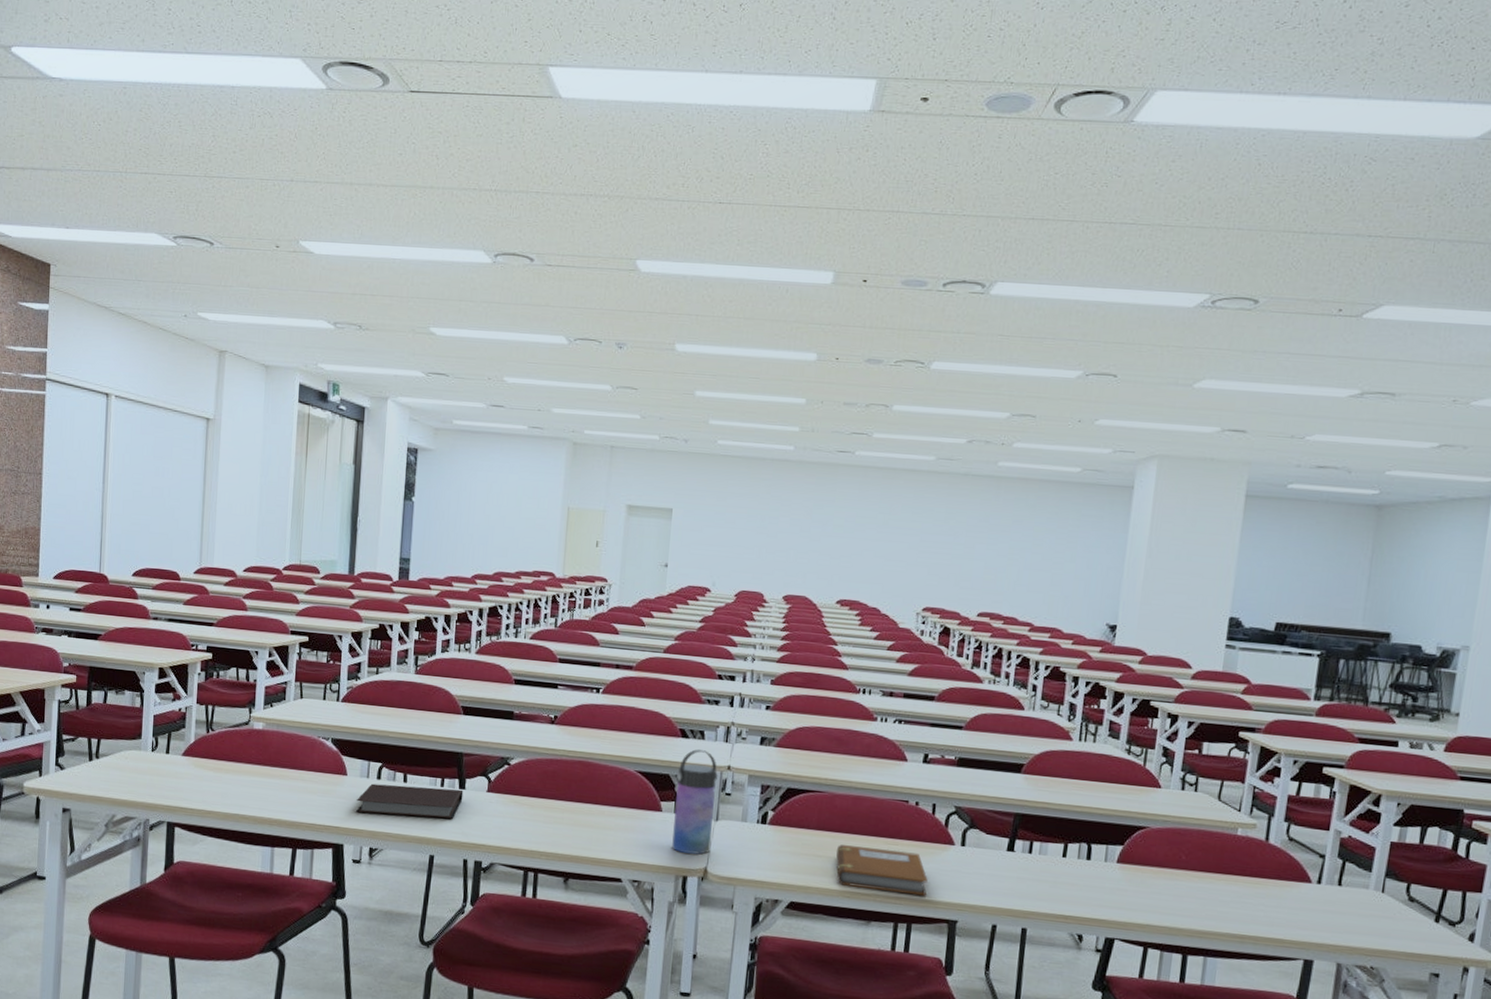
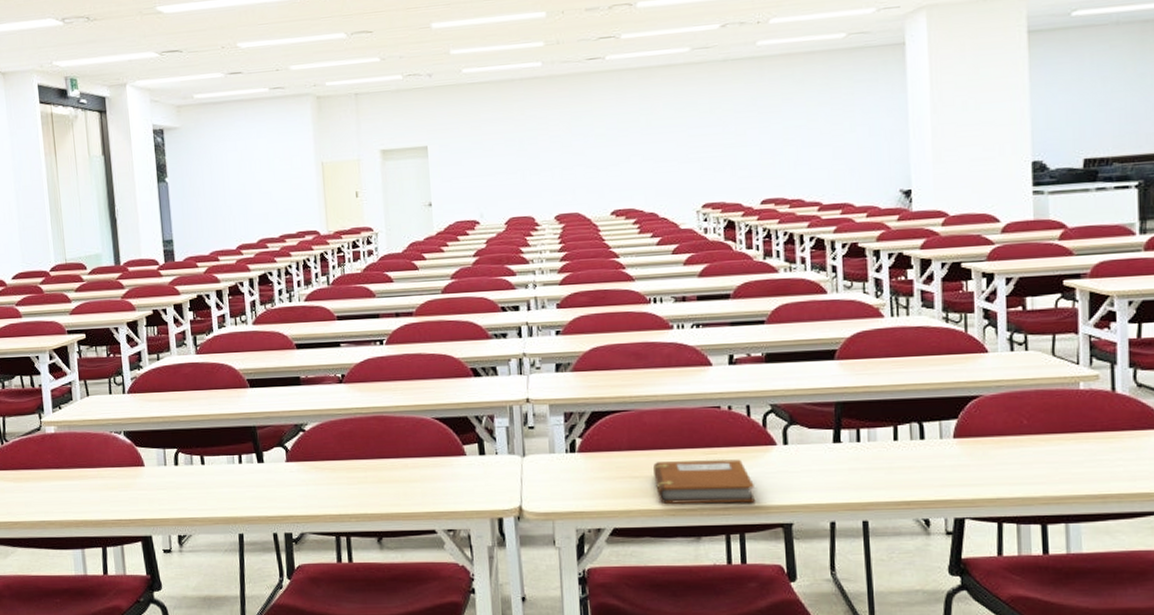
notebook: present [356,783,464,819] -> none [158,463,263,502]
water bottle: present [672,749,718,855] -> none [475,386,521,494]

